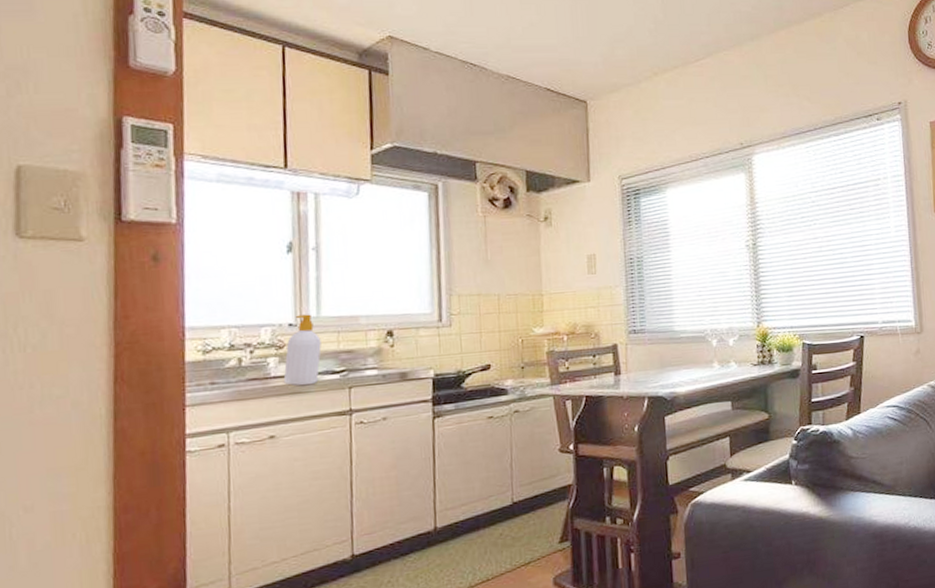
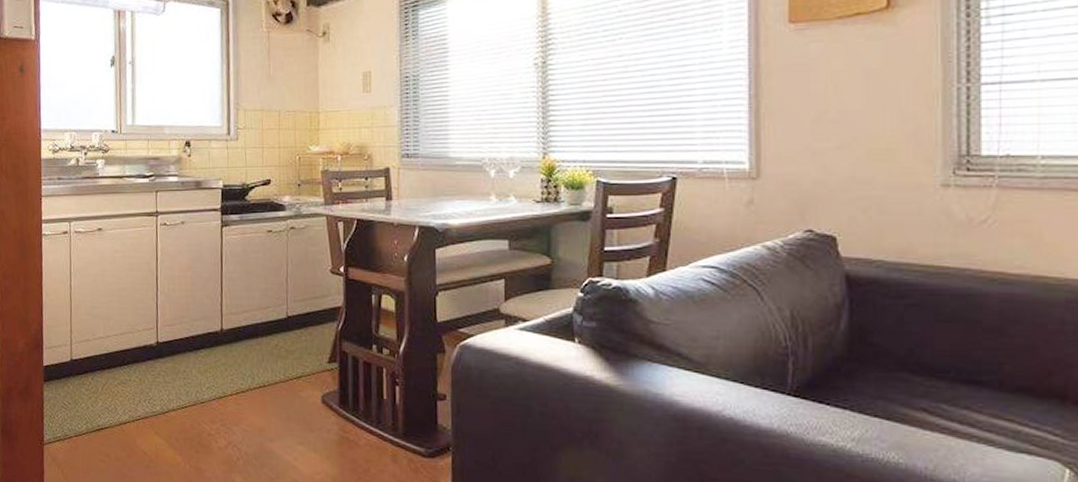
soap bottle: present [283,314,322,386] -> none [108,122,136,187]

